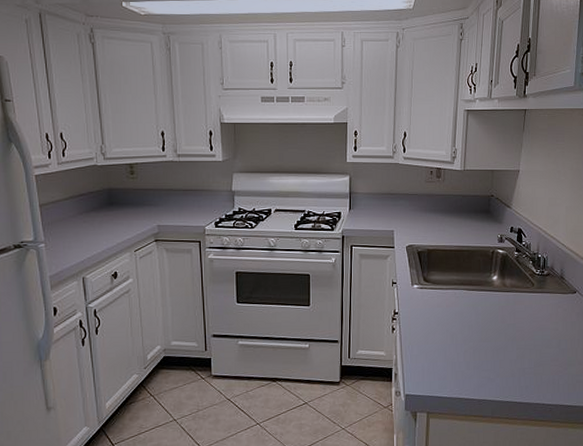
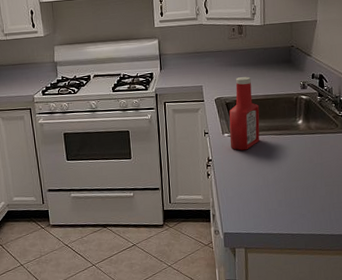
ketchup bottle: none [419,224,453,305] -> present [229,77,260,151]

